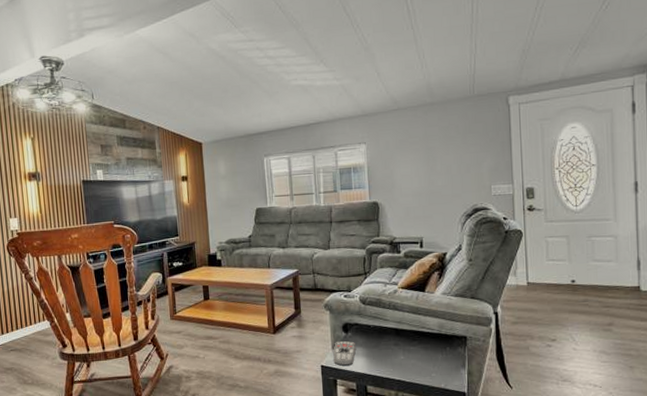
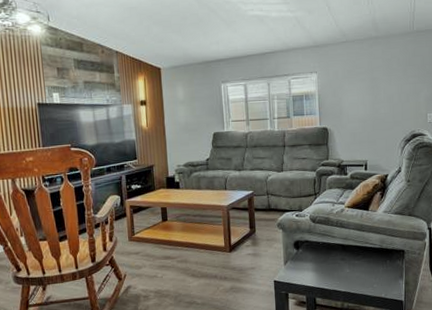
remote control: present [333,340,356,366] -> none [285,257,307,281]

